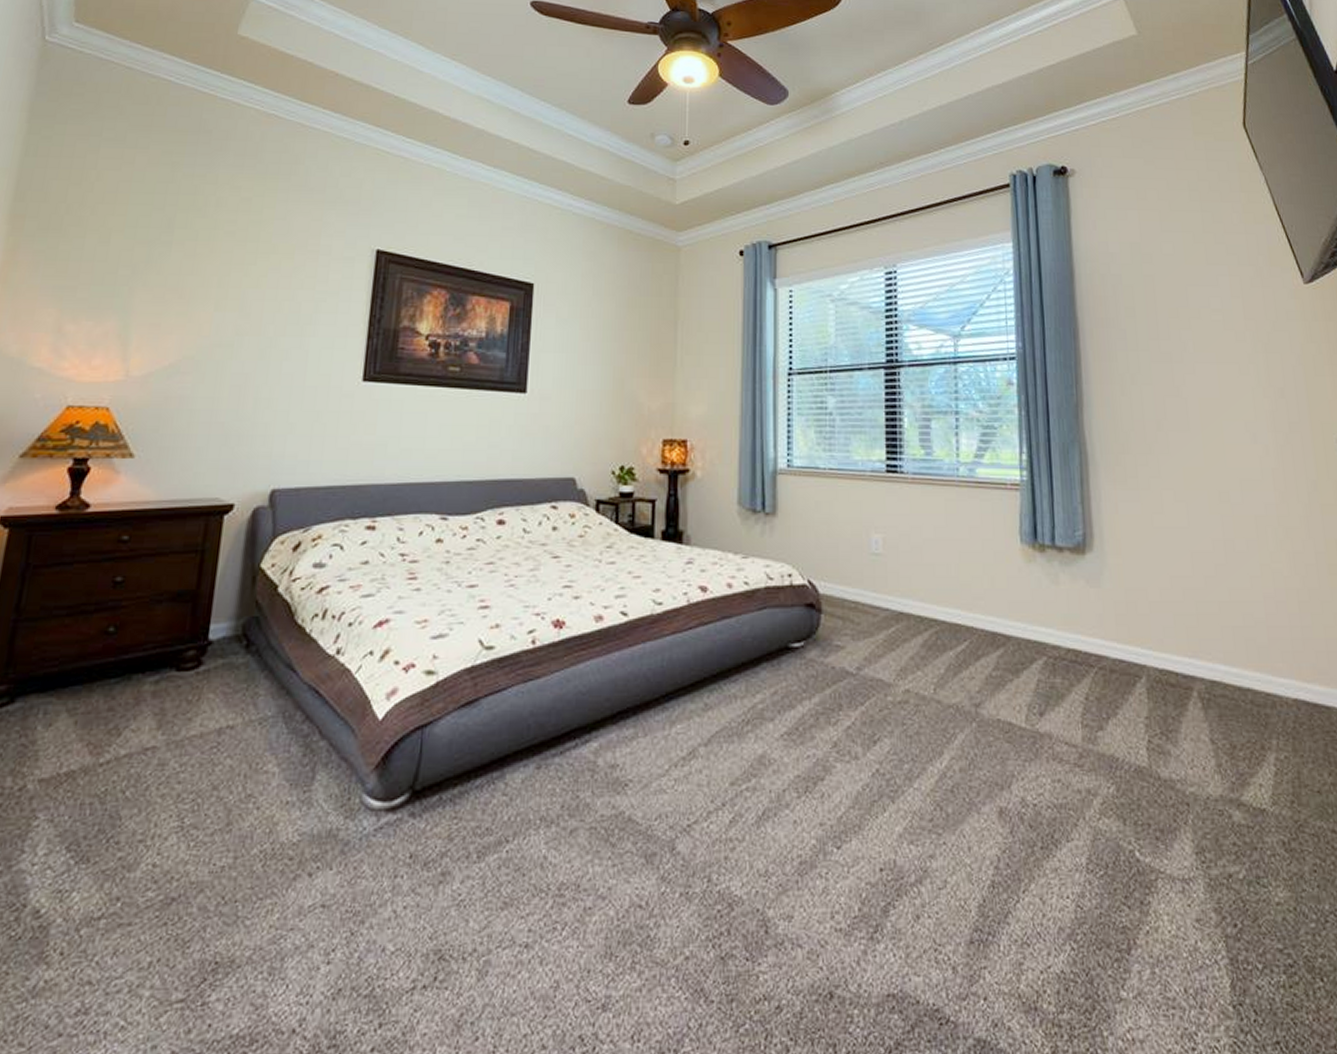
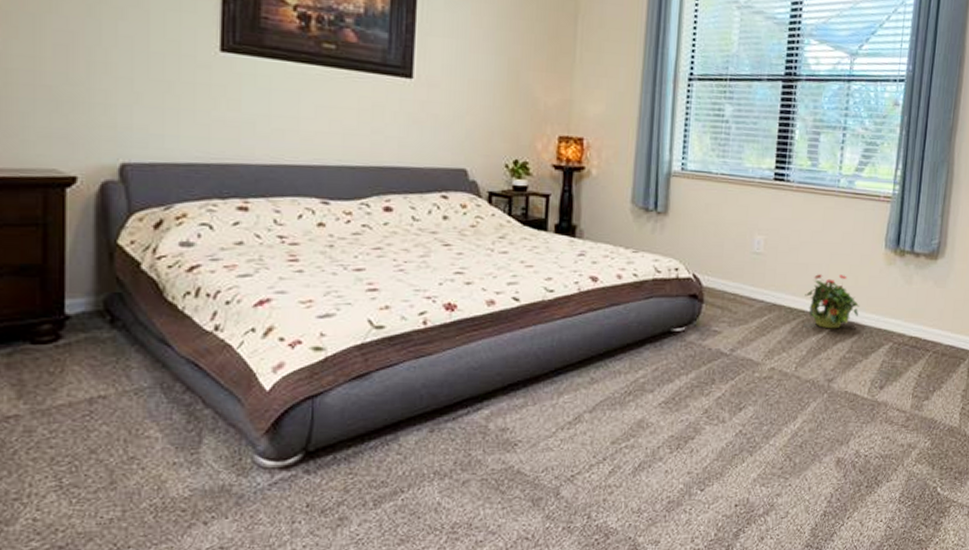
potted plant: none [935,576,1001,641] -> present [805,274,860,329]

